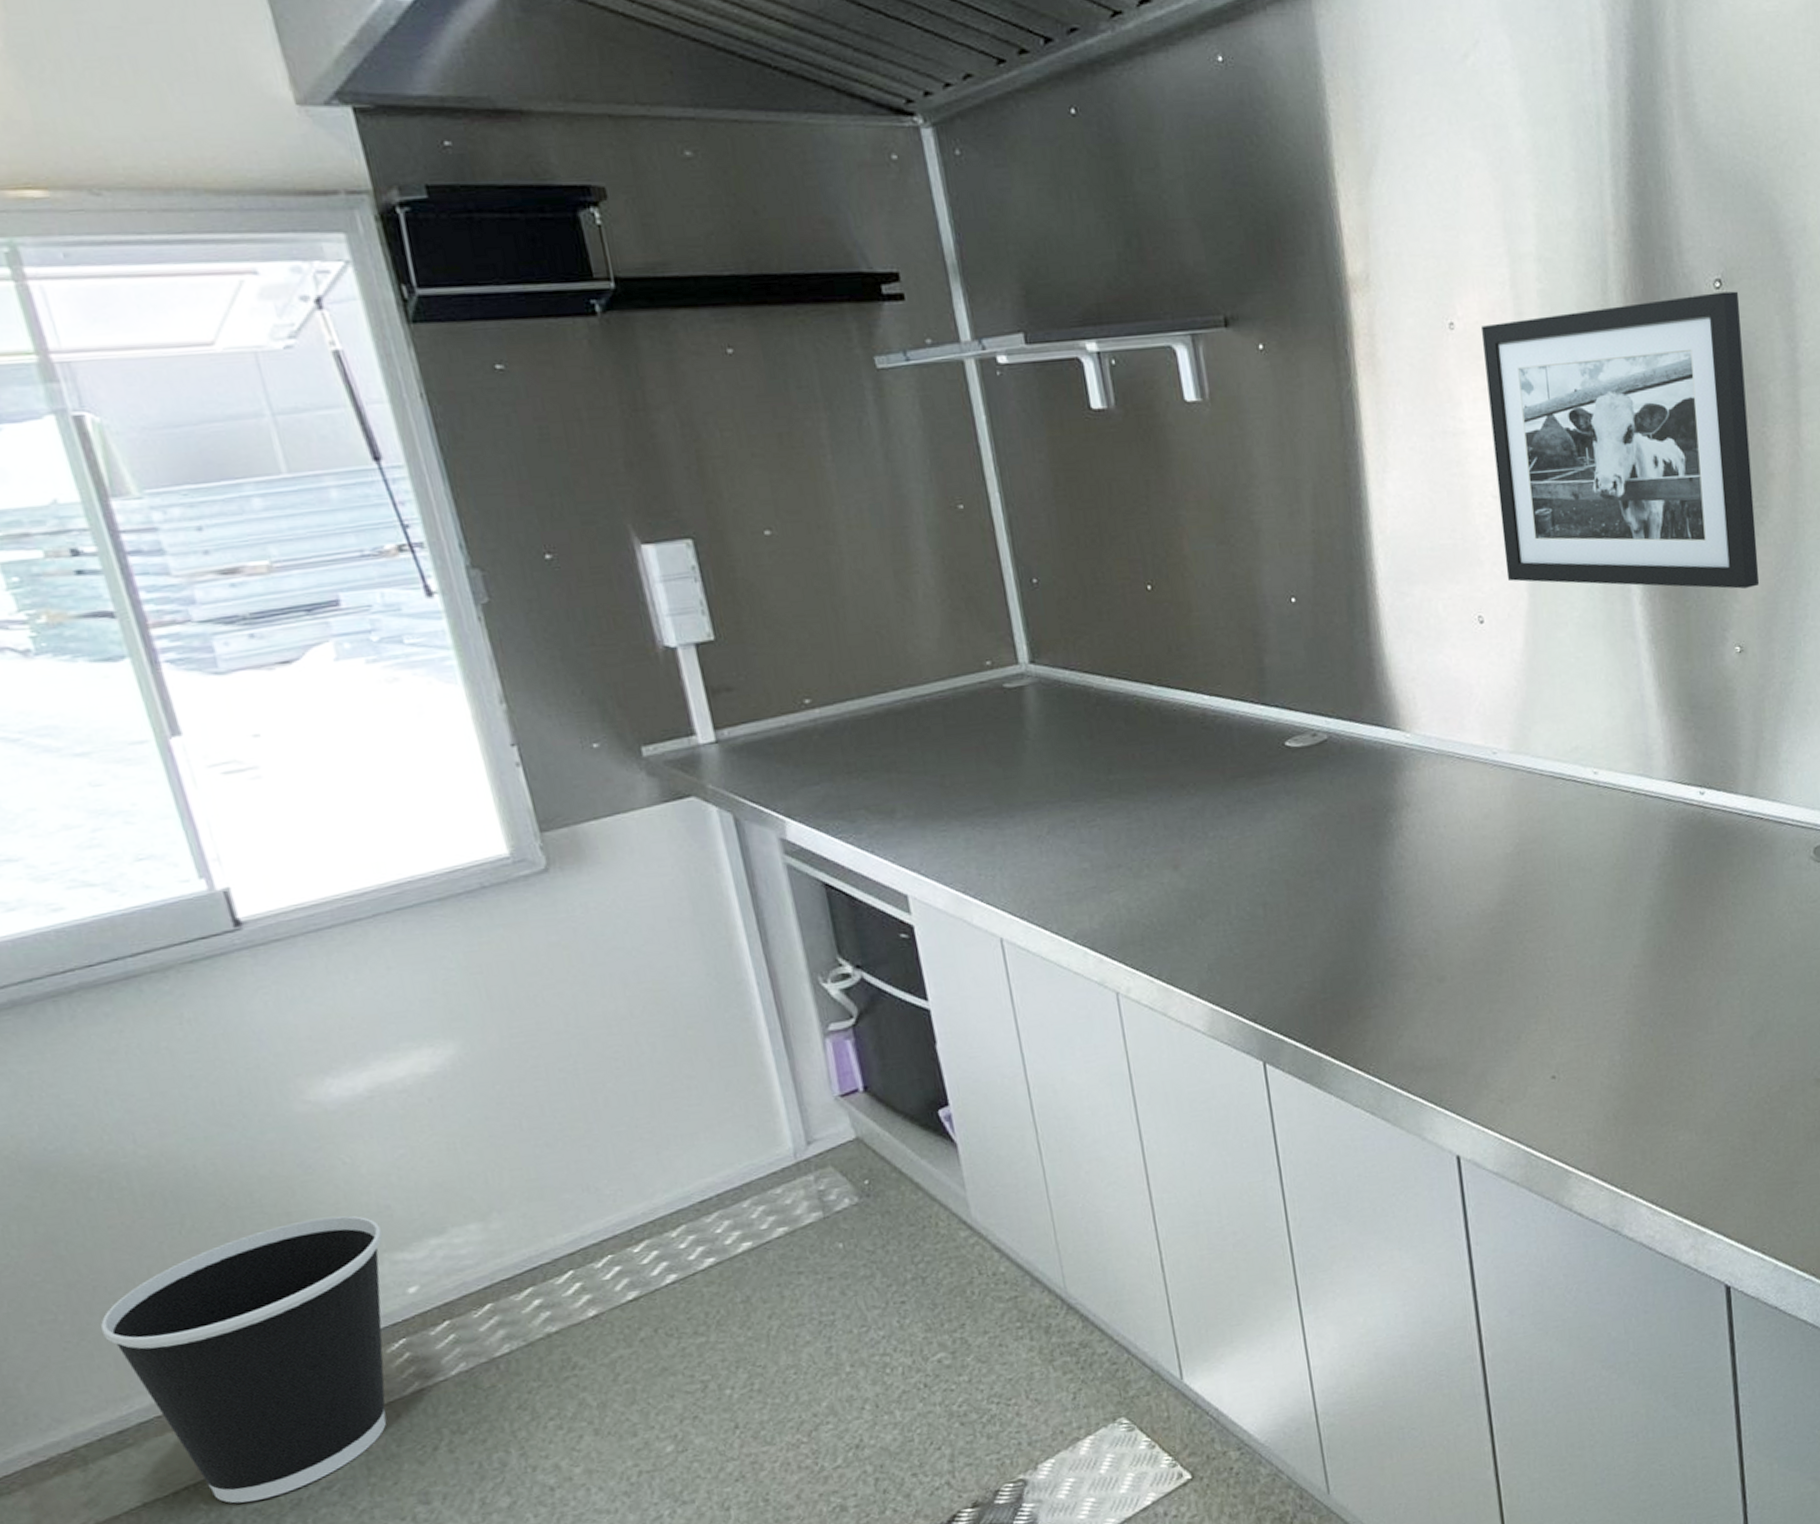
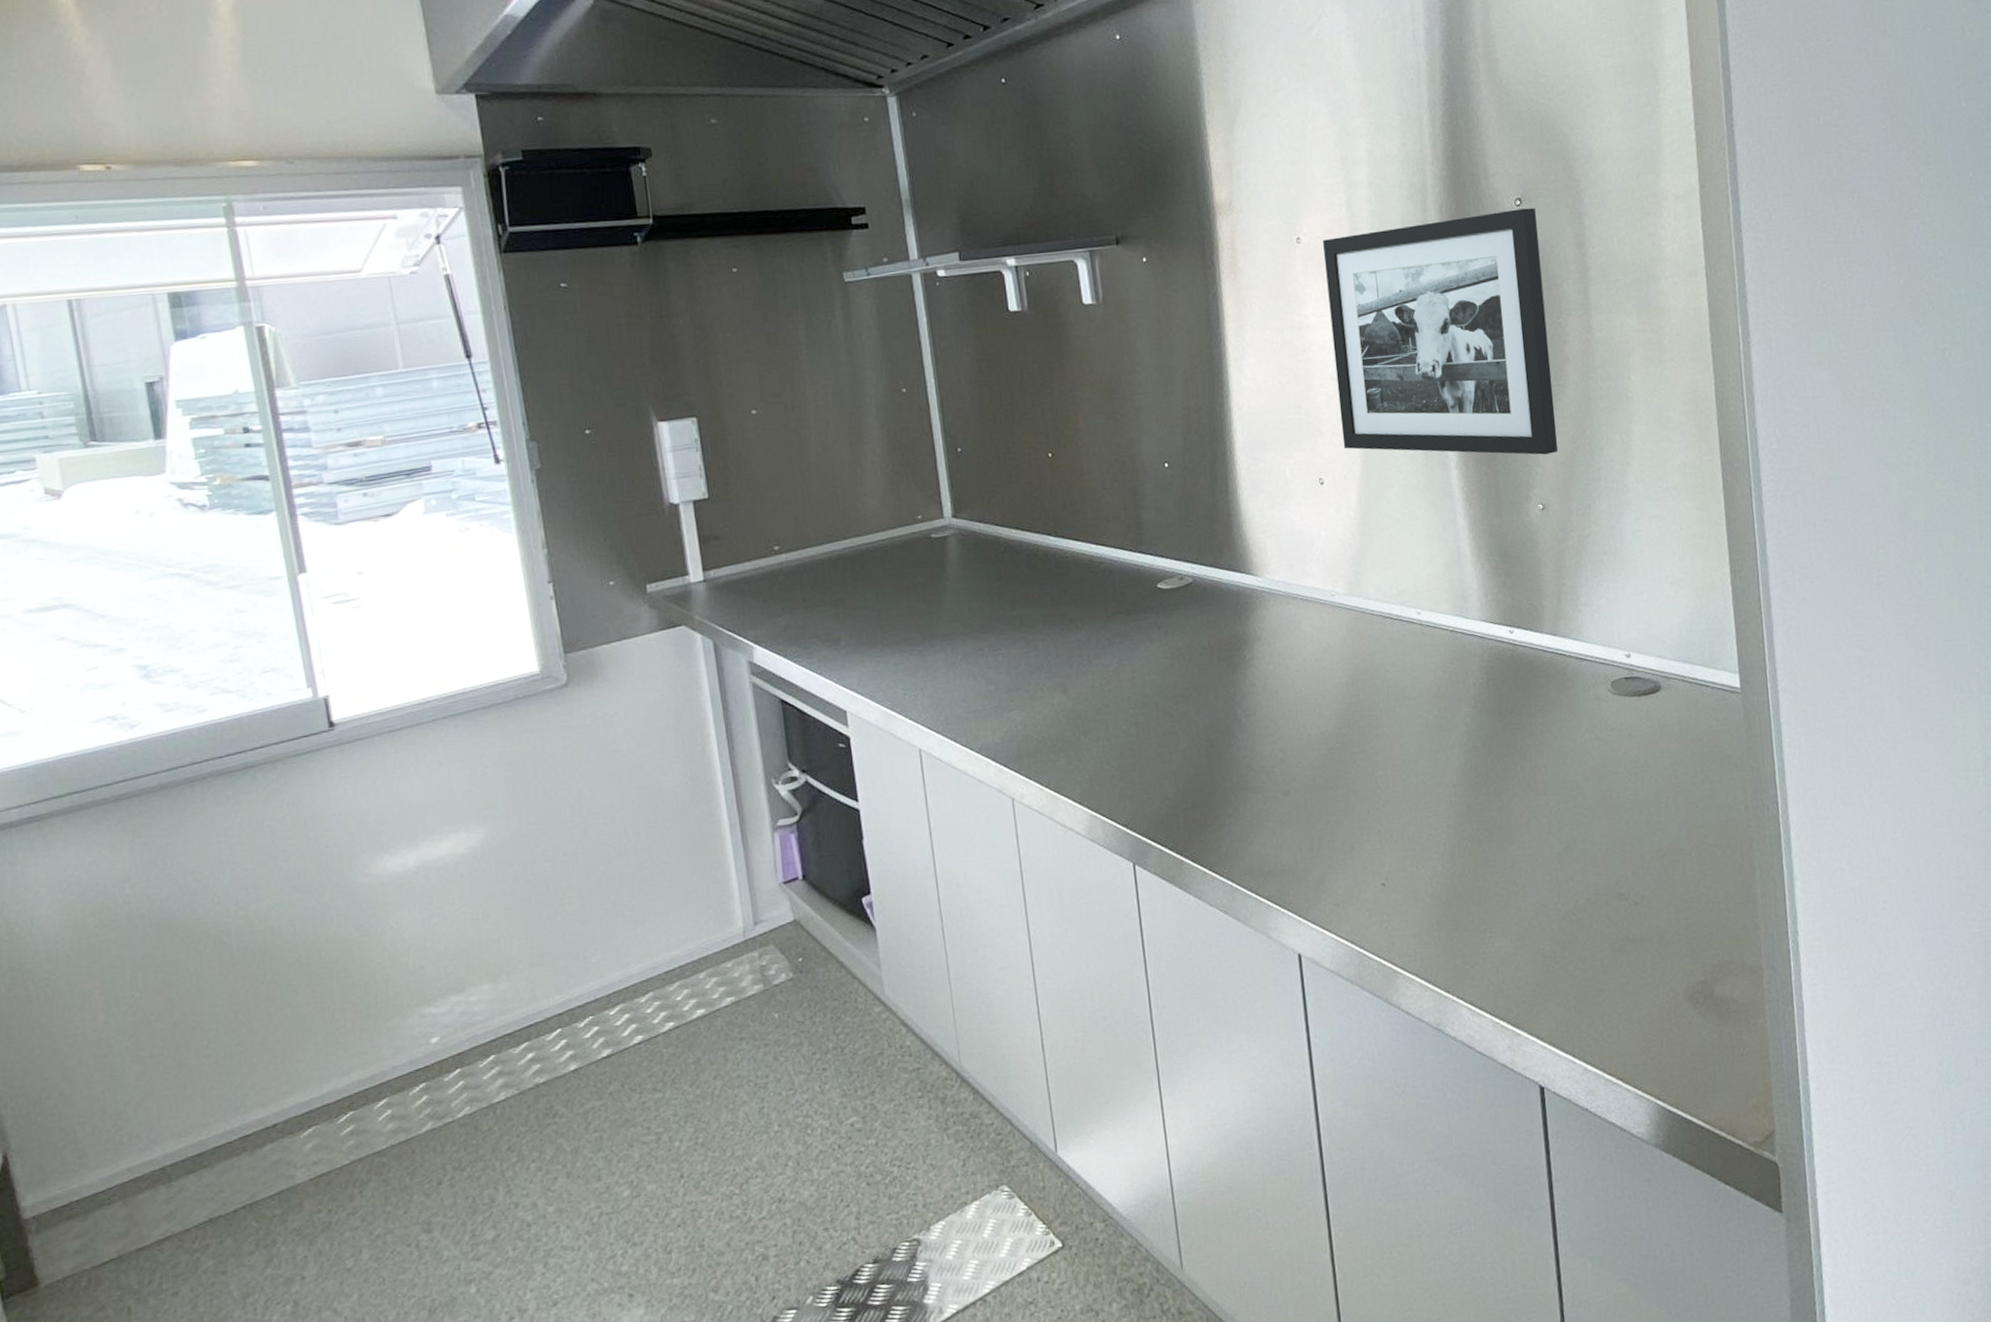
wastebasket: present [100,1215,387,1504] -> none [194,973,416,1224]

